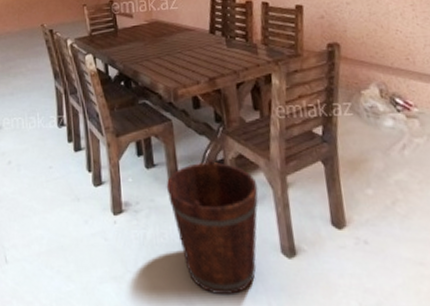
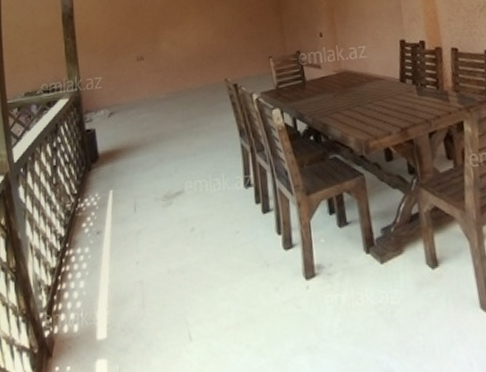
bucket: present [166,158,258,296] -> none [360,212,456,359]

